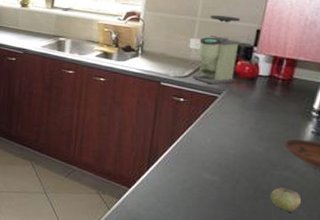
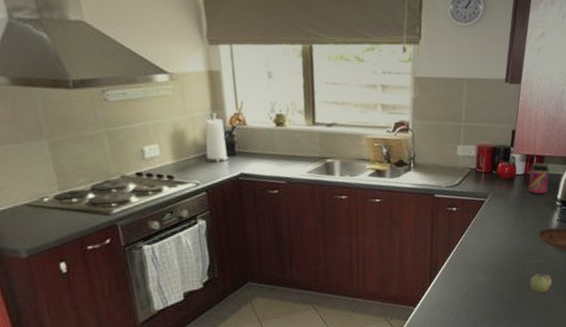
coffee grinder: present [192,15,241,85] -> none [462,118,500,190]
jar: none [274,66,304,101] -> present [528,162,550,195]

